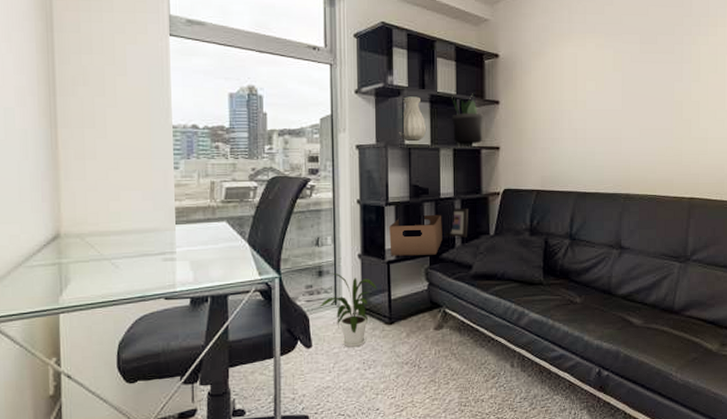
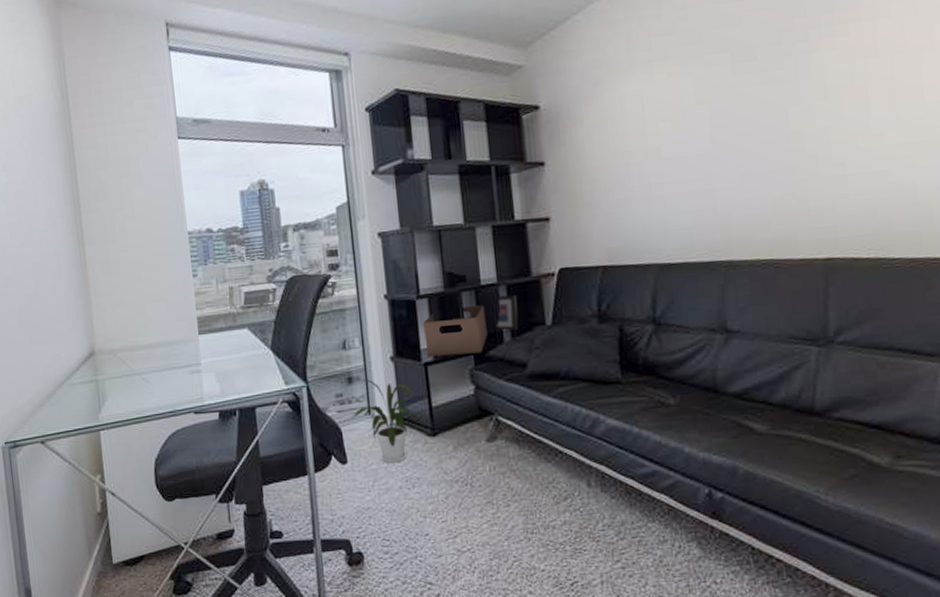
vase: present [399,96,427,142] -> none [425,169,458,223]
planter: present [452,93,484,145] -> none [485,157,528,220]

